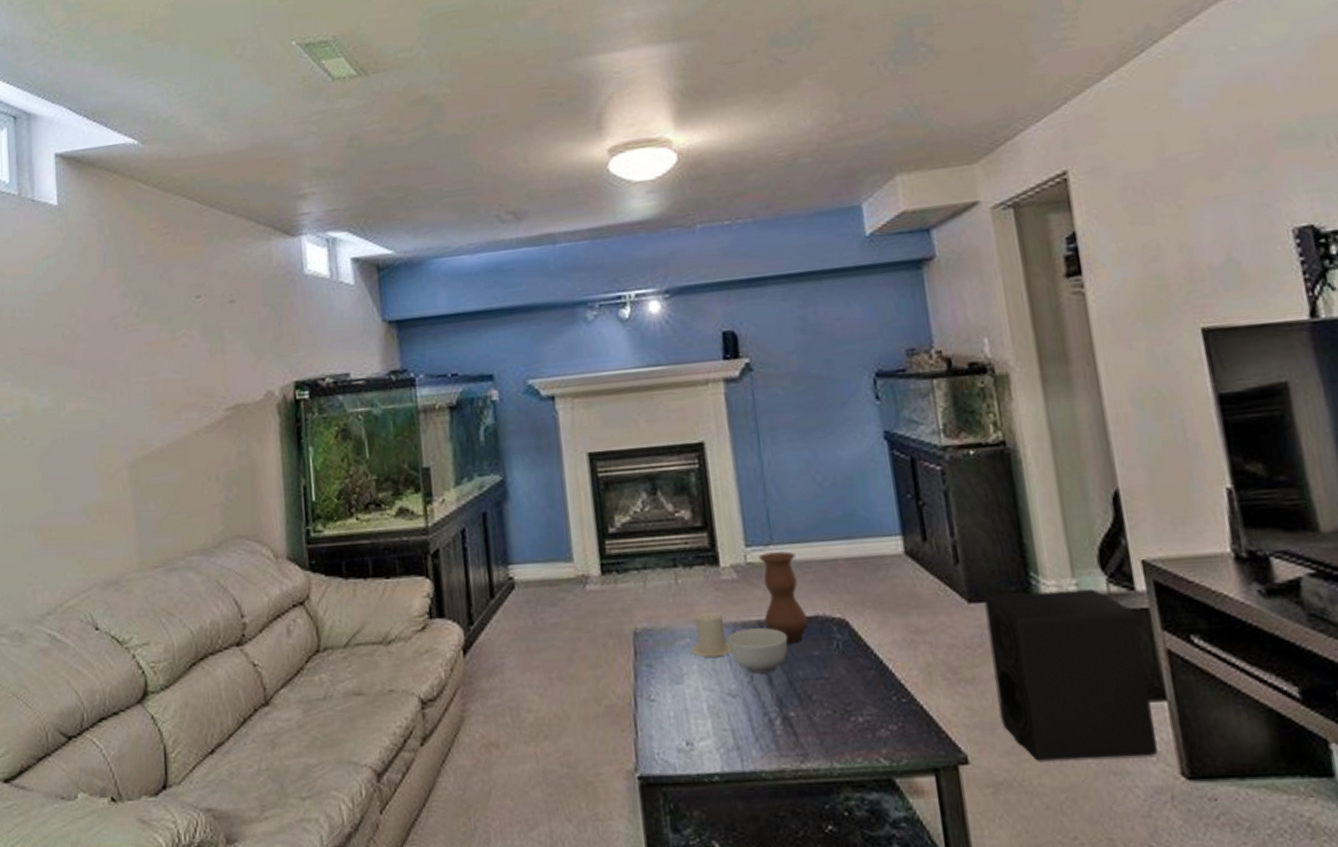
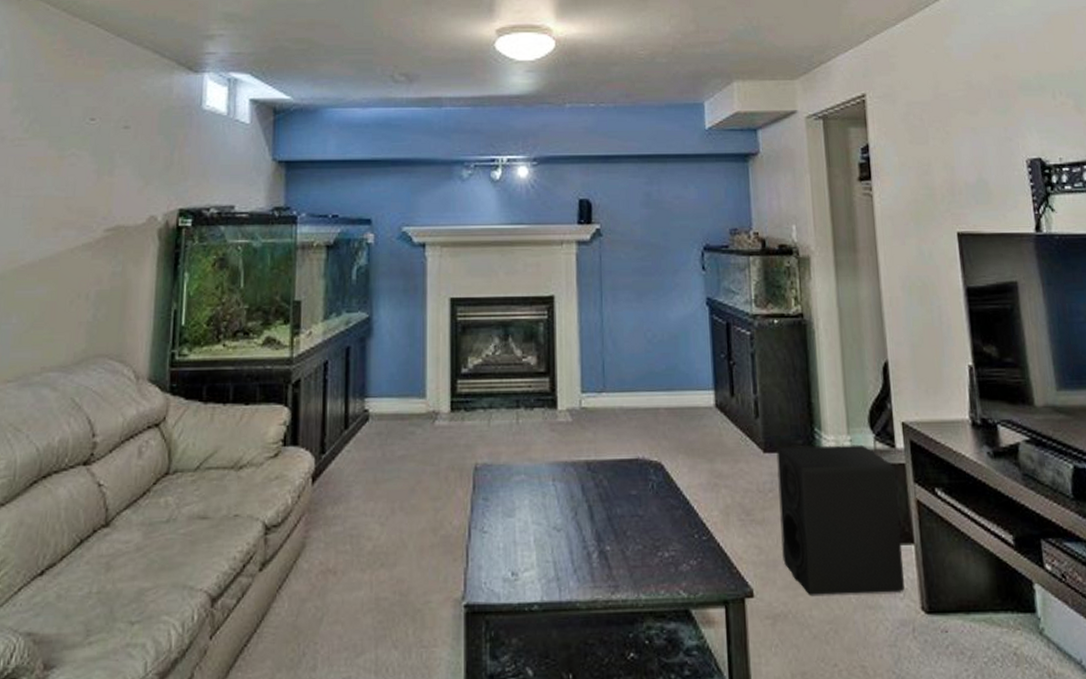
candle: present [690,612,732,658] -> none [524,451,561,494]
bowl: present [727,628,788,674] -> none [558,468,610,510]
vase: present [758,551,808,643] -> none [591,399,629,483]

